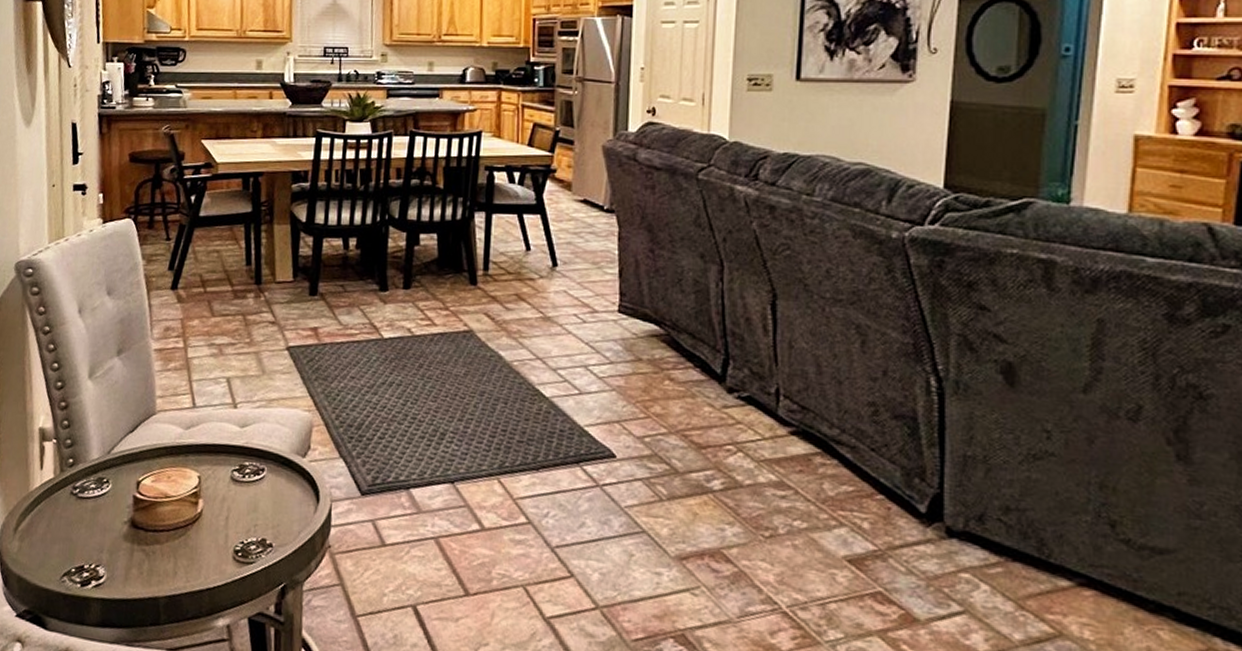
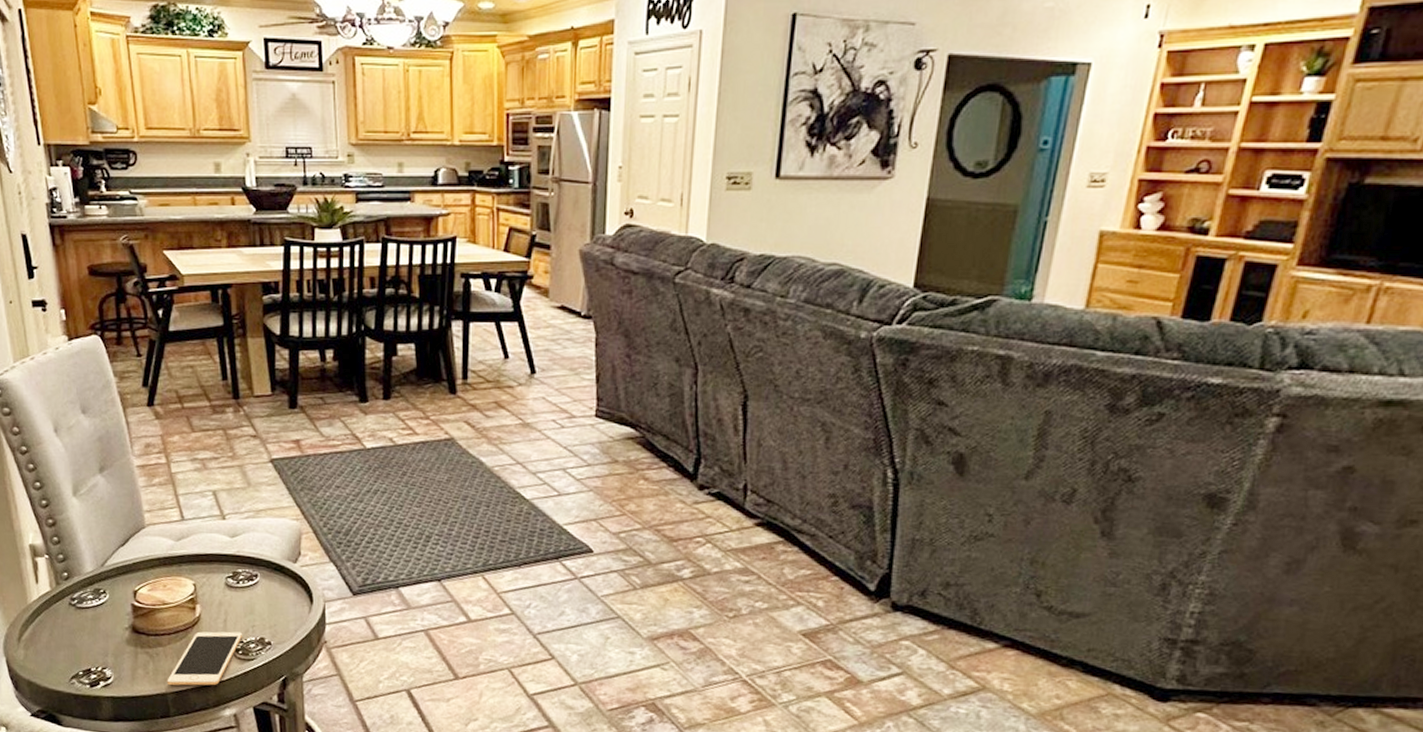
cell phone: none [160,529,244,591] -> present [167,631,243,686]

